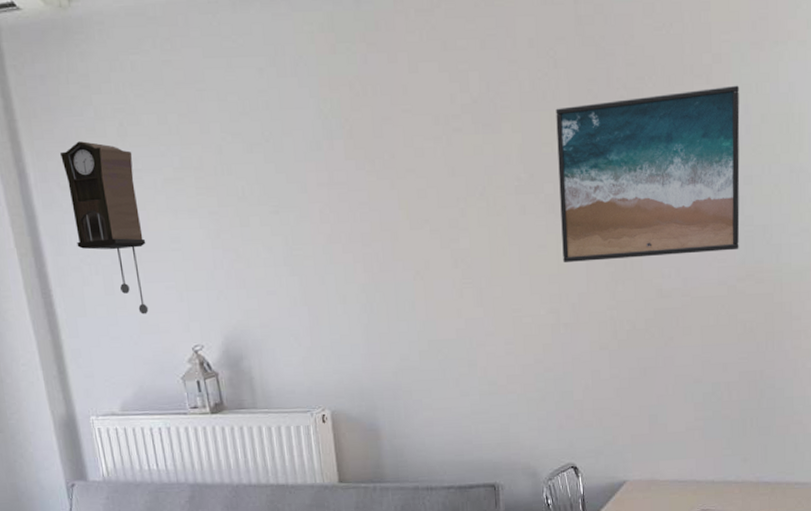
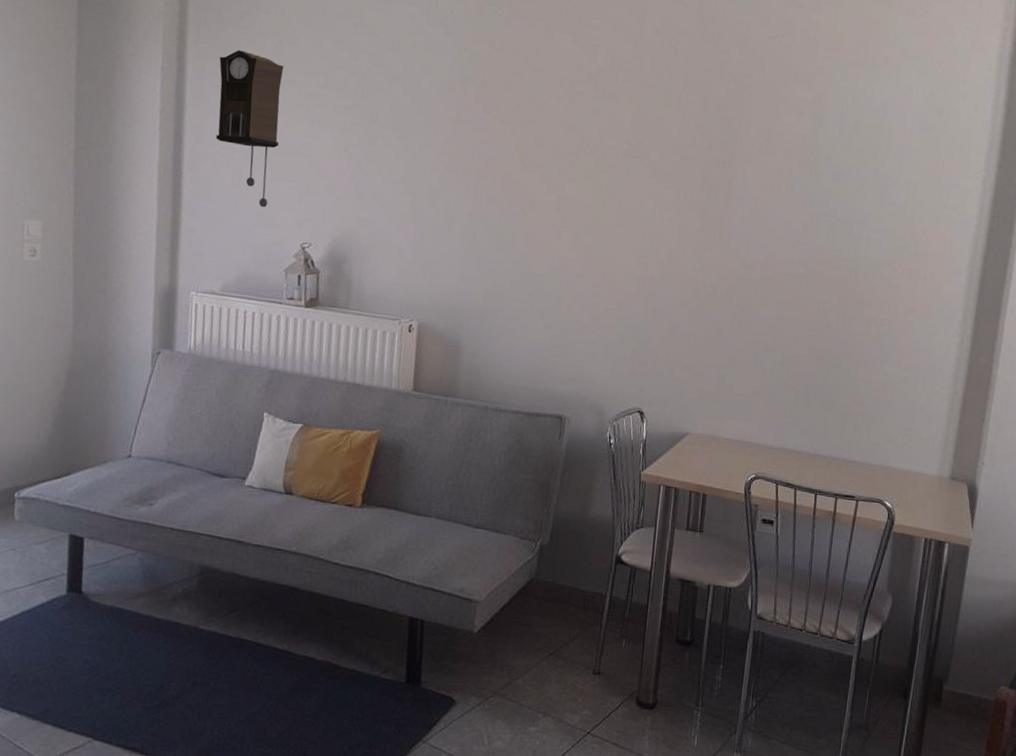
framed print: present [556,85,740,262] -> none [658,89,837,237]

